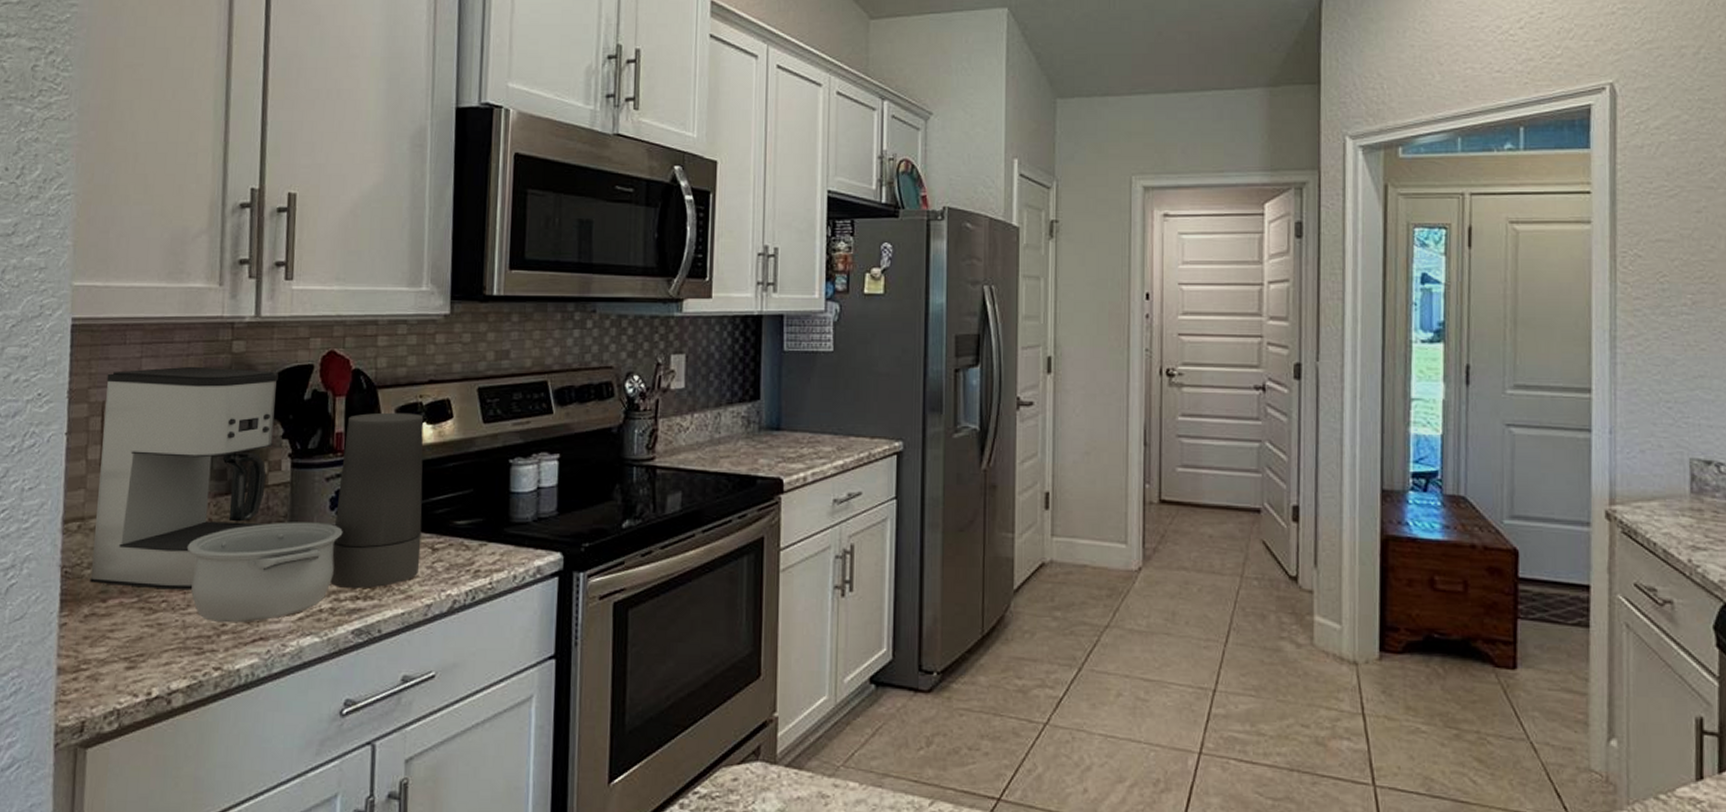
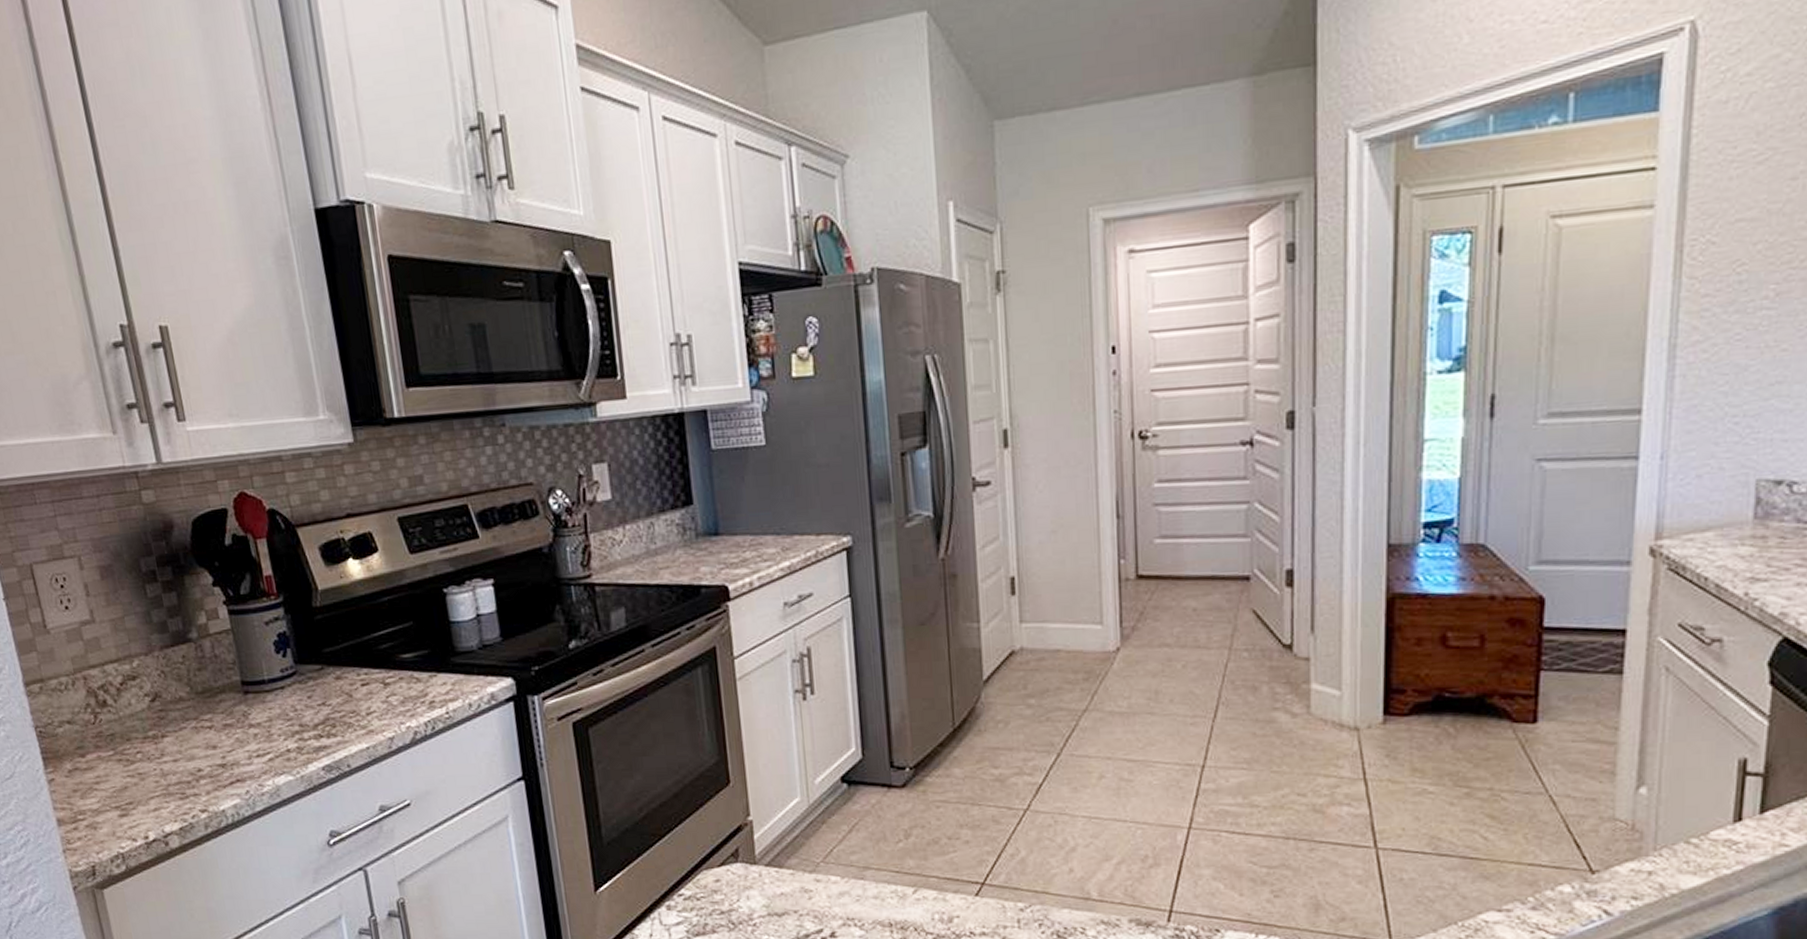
coffee maker: present [90,366,278,589] -> none [27,518,215,741]
cooking pot: present [186,522,343,623] -> none [147,666,293,769]
canister: present [330,412,424,589] -> none [273,549,376,728]

